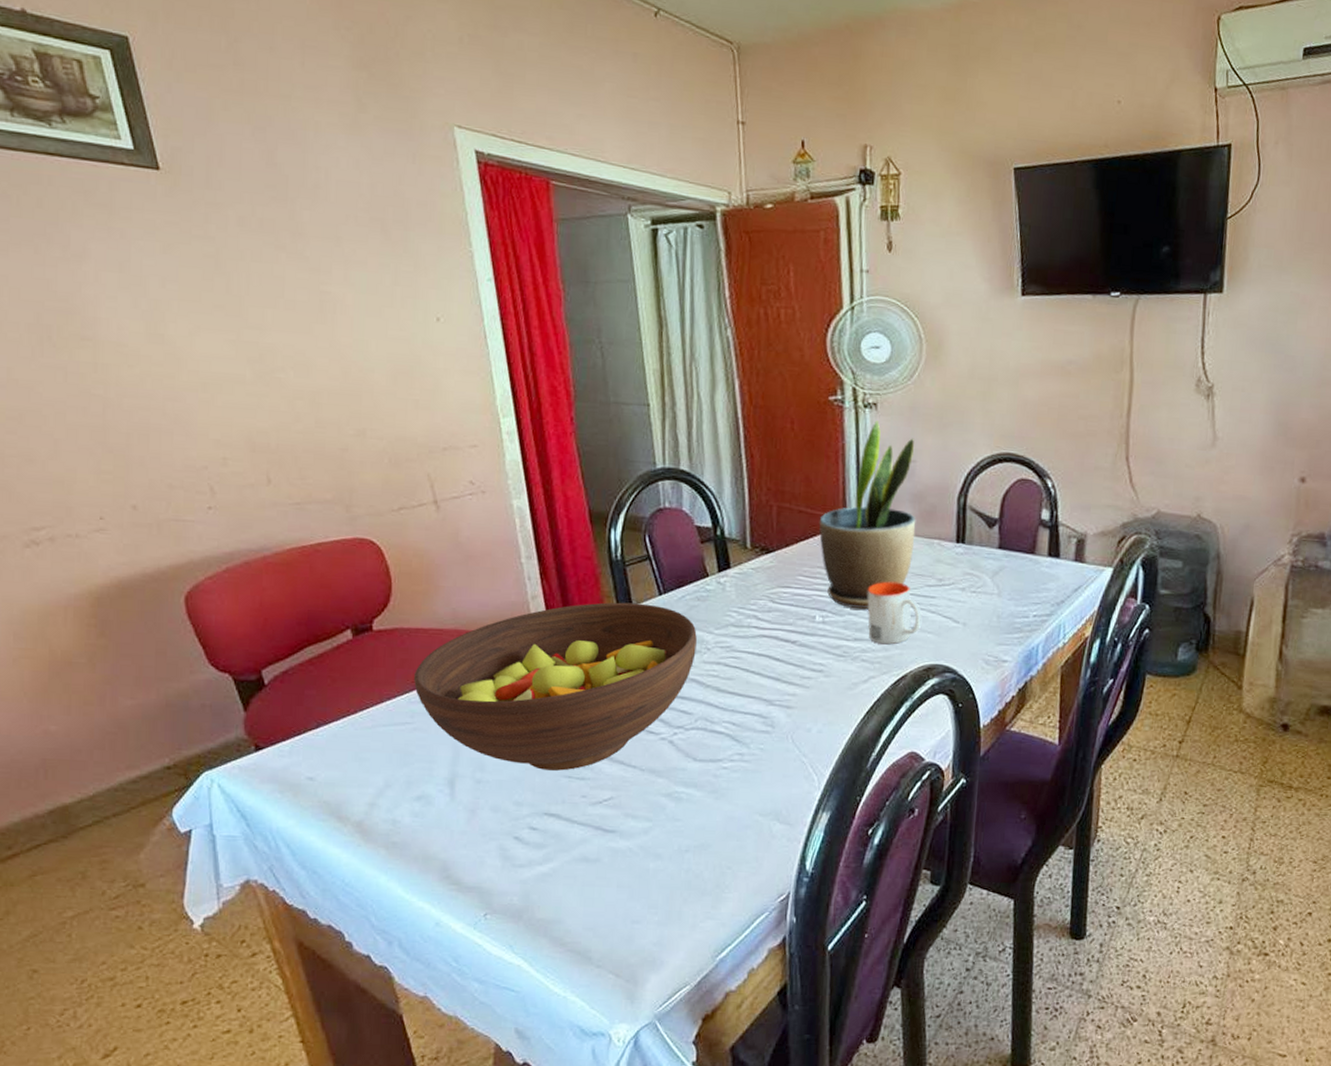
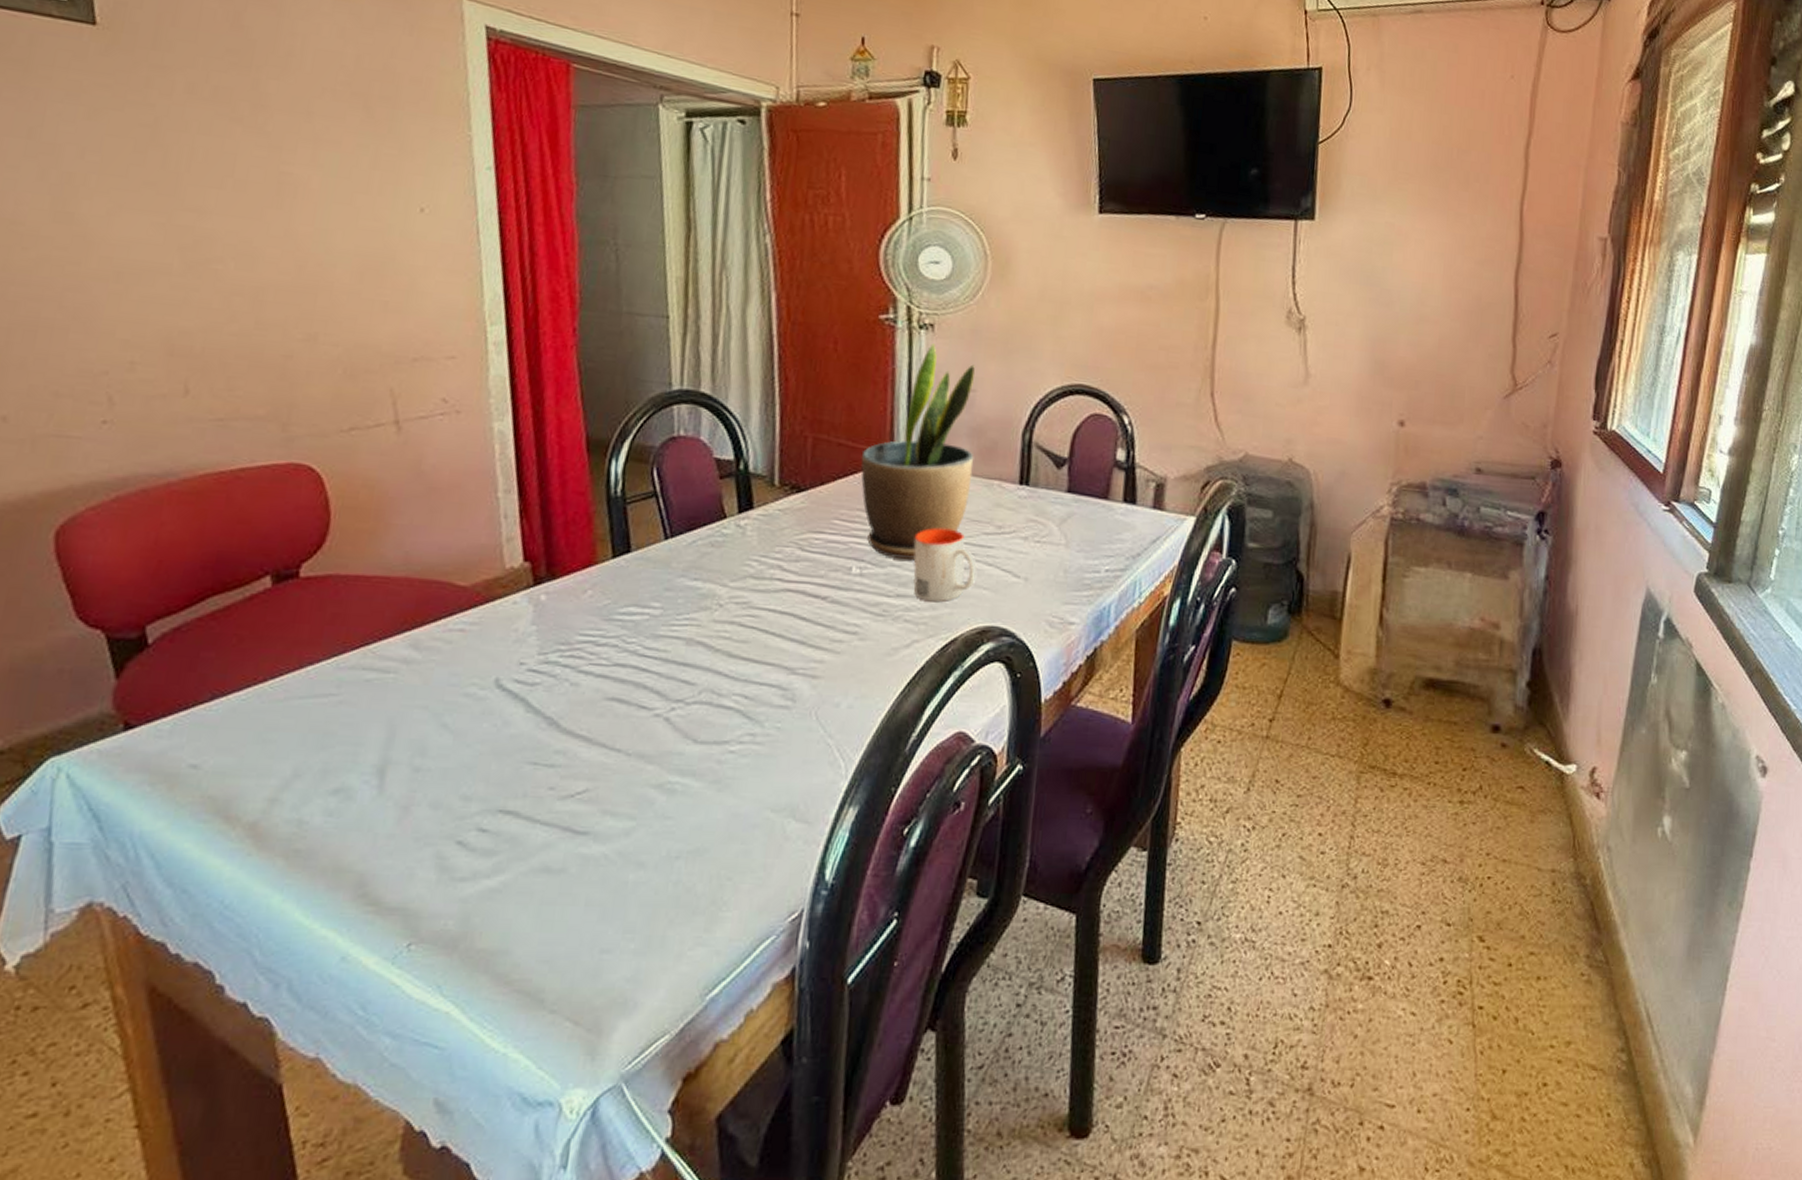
fruit bowl: present [414,602,697,771] -> none [345,547,708,756]

